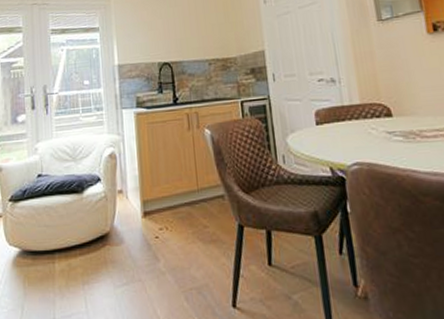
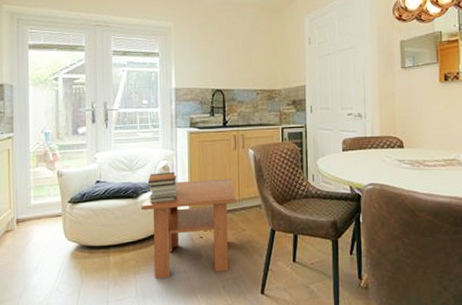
coffee table: none [87,164,195,289] -> present [141,178,236,279]
book stack: none [93,161,127,198] -> present [147,172,177,203]

